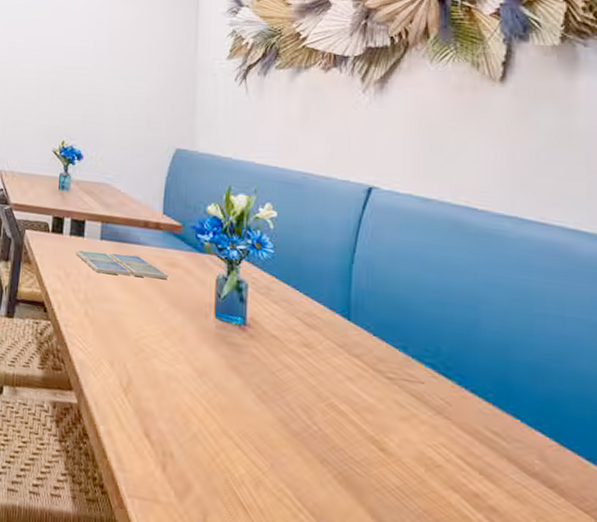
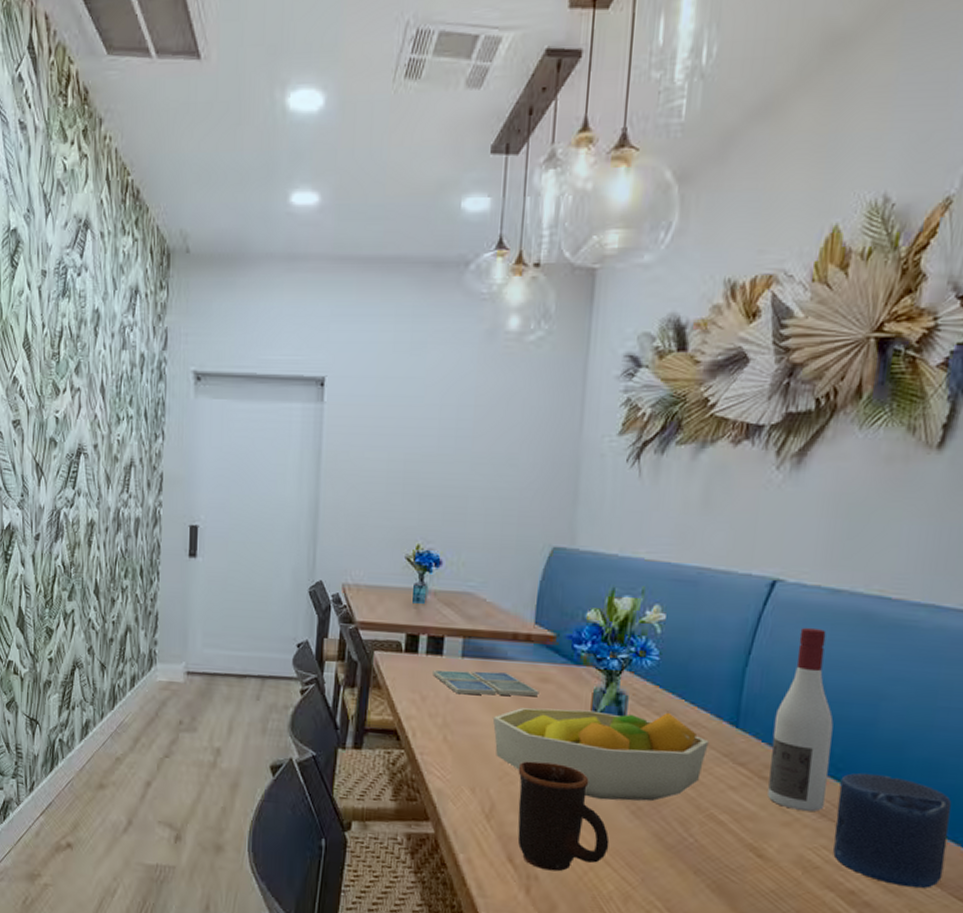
fruit bowl: none [128,289,324,387] -> present [492,707,709,802]
mug: none [152,339,238,451] -> present [517,761,610,872]
wine bottle: none [382,230,440,409] -> present [767,627,834,812]
candle: none [451,372,564,497] -> present [833,773,951,889]

